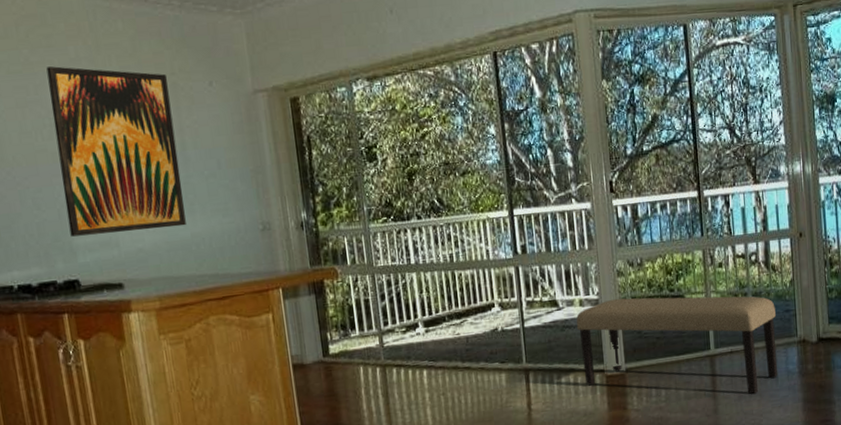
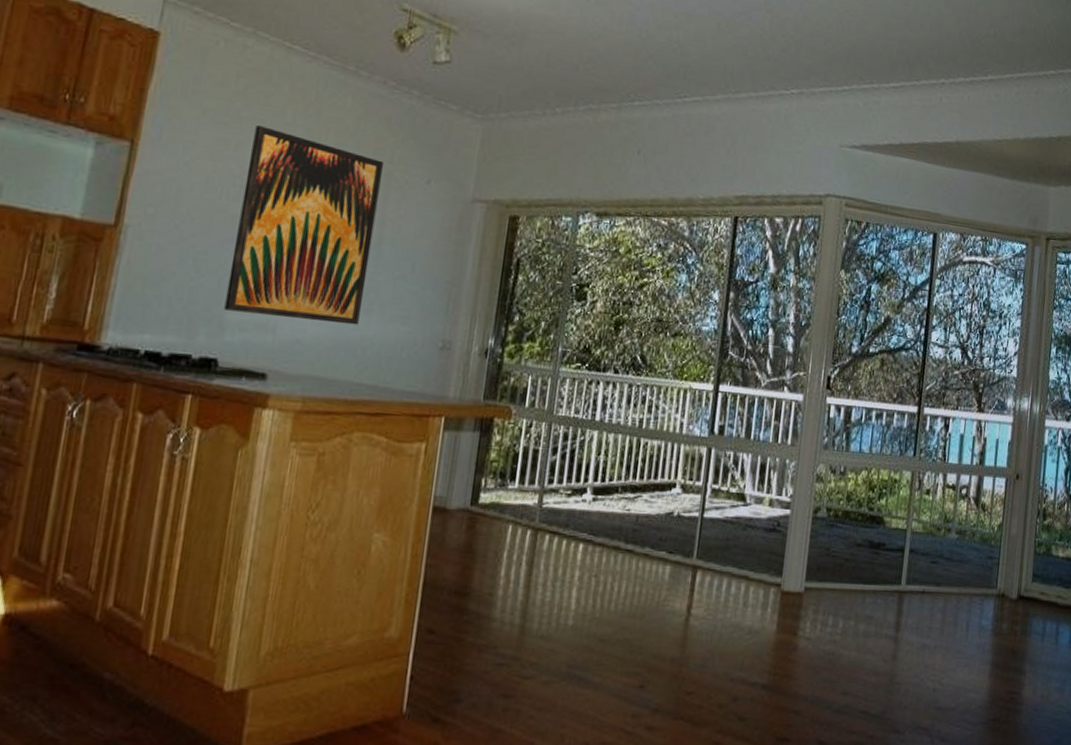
bench: present [576,296,778,395] -> none [757,505,979,646]

